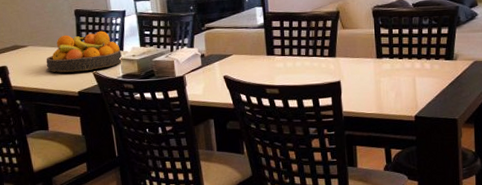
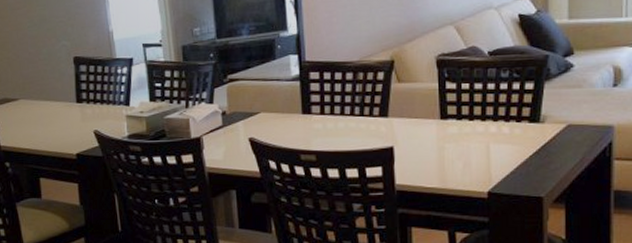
fruit bowl: present [46,31,122,73] -> none [39,82,128,131]

